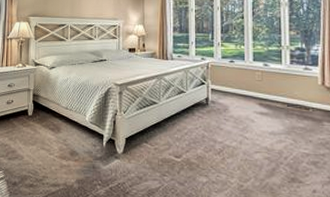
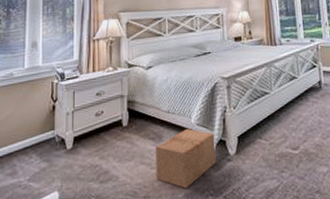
cardboard box: none [54,125,105,176] -> present [155,129,216,189]

